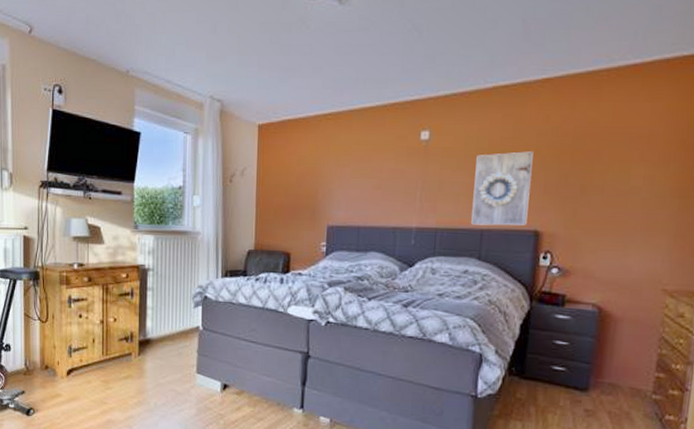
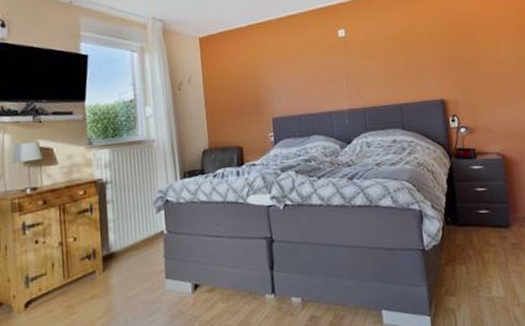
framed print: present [471,151,533,226] -> none [385,38,434,101]

